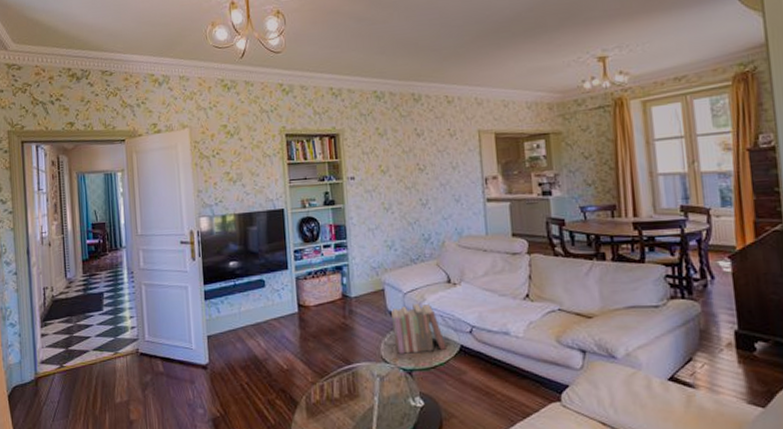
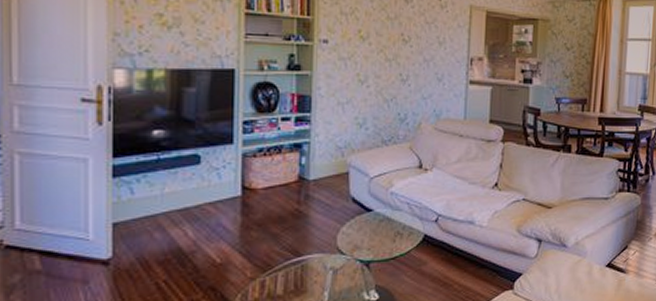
books: present [390,303,446,354] -> none [353,189,409,244]

